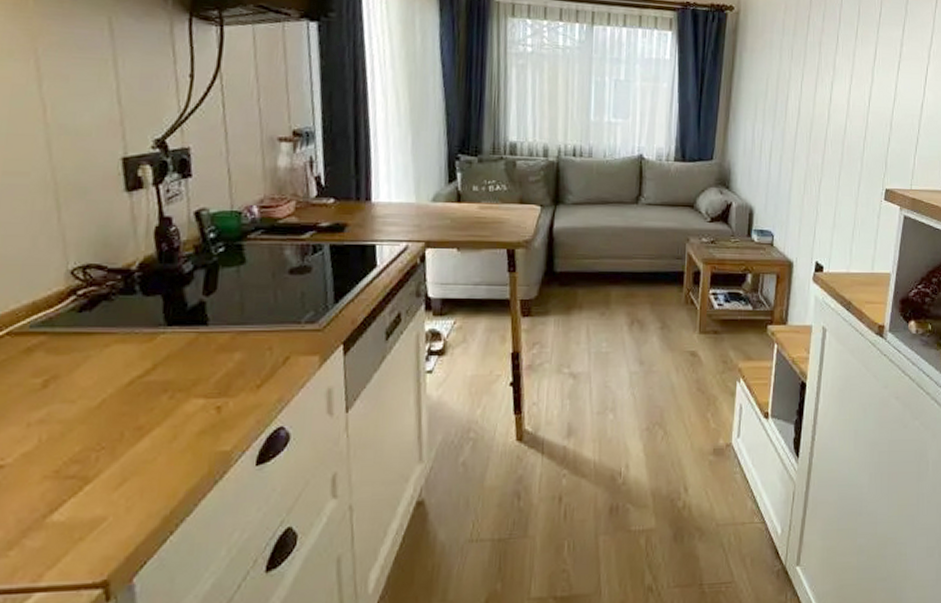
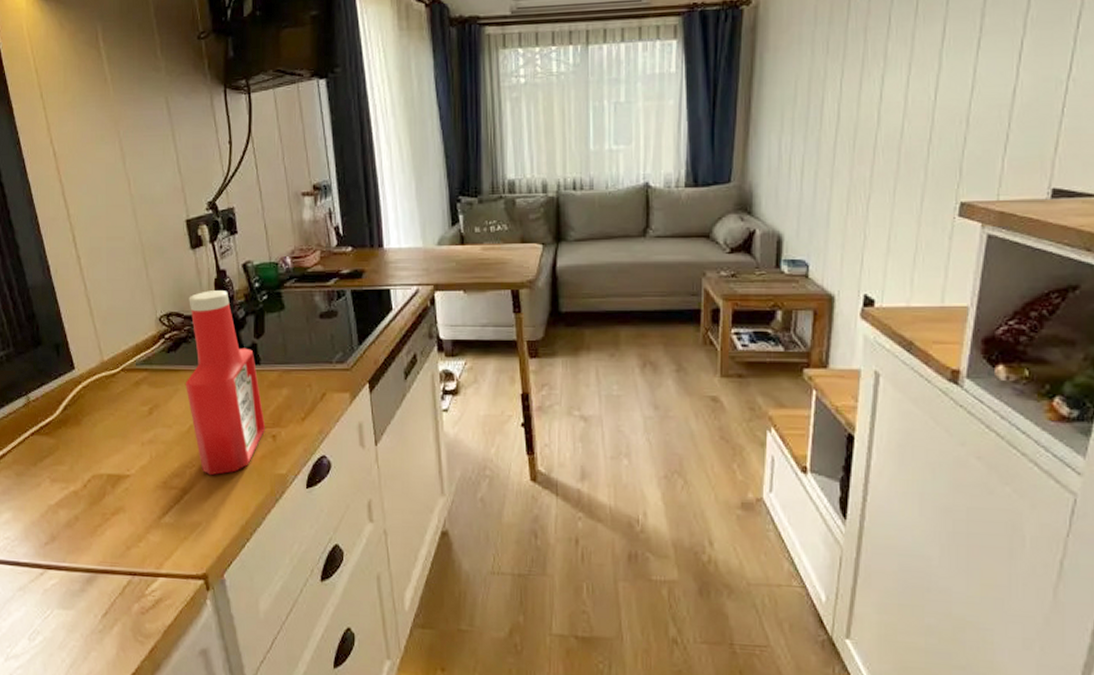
ketchup bottle: none [100,240,209,459] -> present [184,291,266,476]

